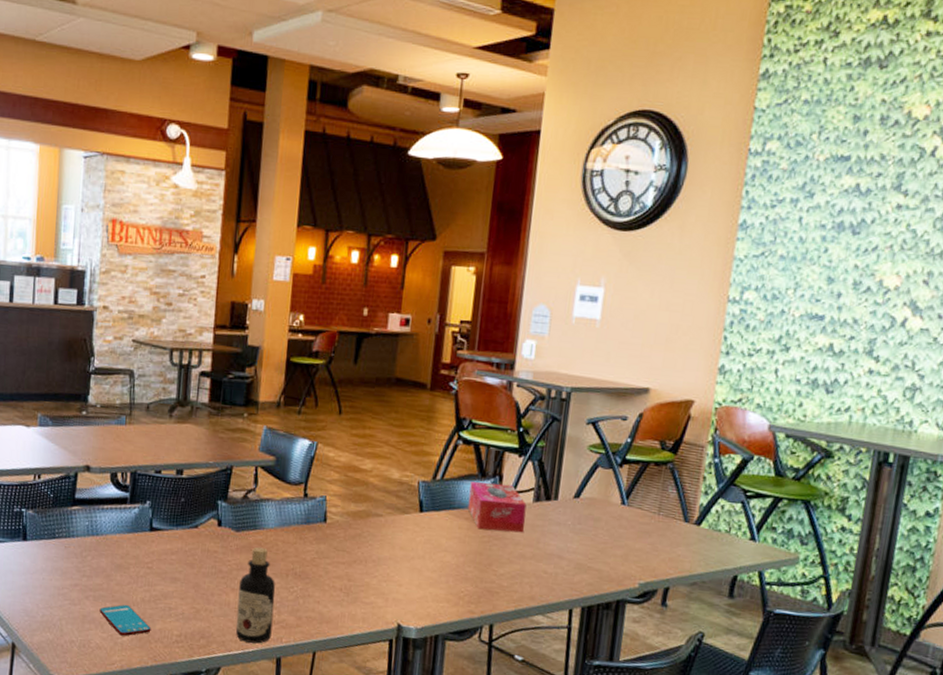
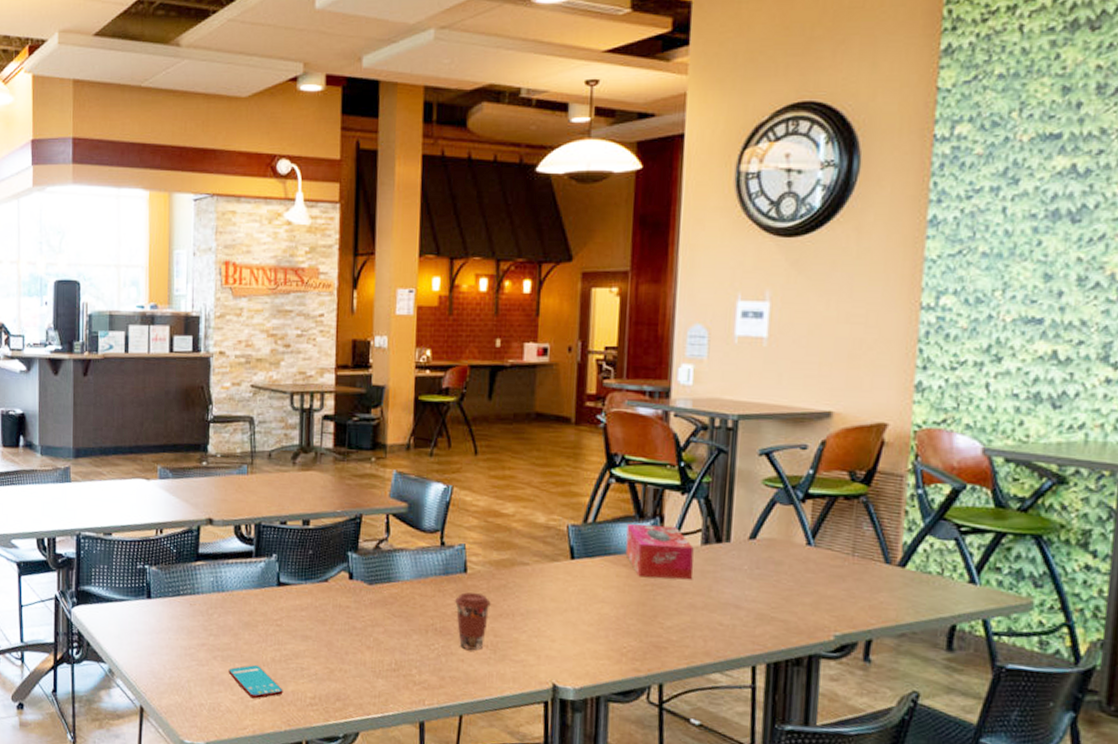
bottle: present [235,546,276,644] -> none [373,600,415,707]
coffee cup: none [313,540,347,593] -> present [454,592,491,650]

